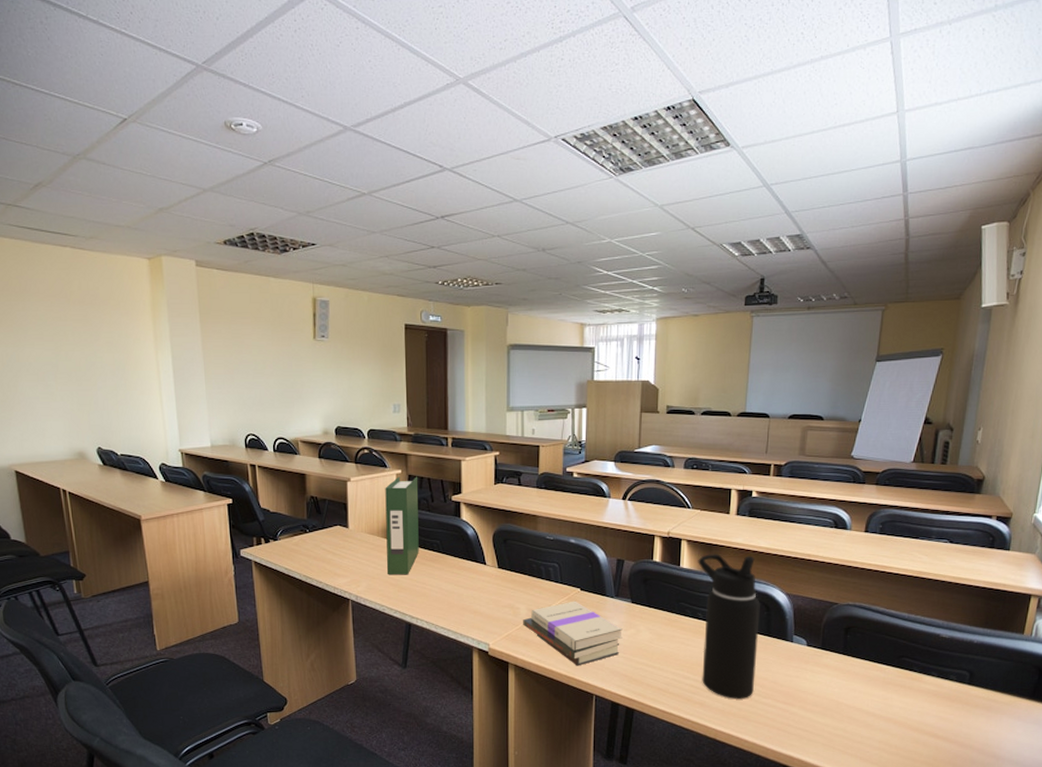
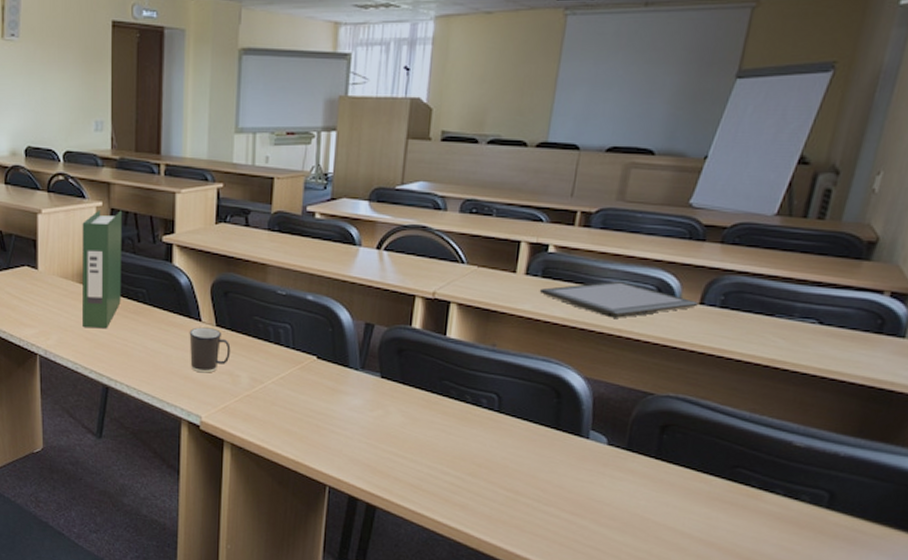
mug: none [476,569,511,607] -> present [189,327,231,373]
books: present [523,601,623,666] -> none [243,371,368,450]
water bottle: present [698,553,760,699] -> none [465,321,549,504]
tablet: none [747,516,864,546] -> present [539,280,698,318]

